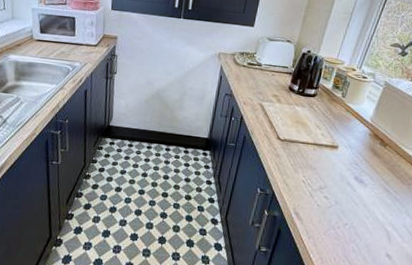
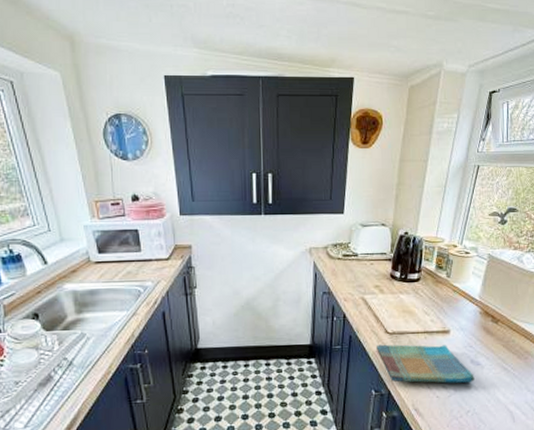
dish towel: none [267,148,357,198] -> present [377,344,475,384]

